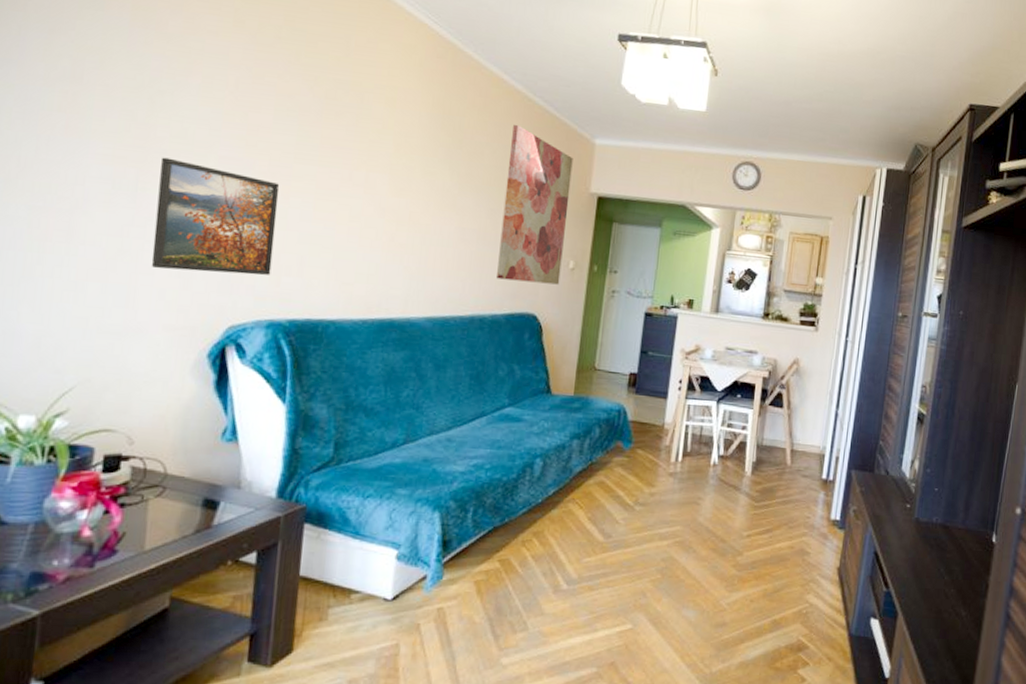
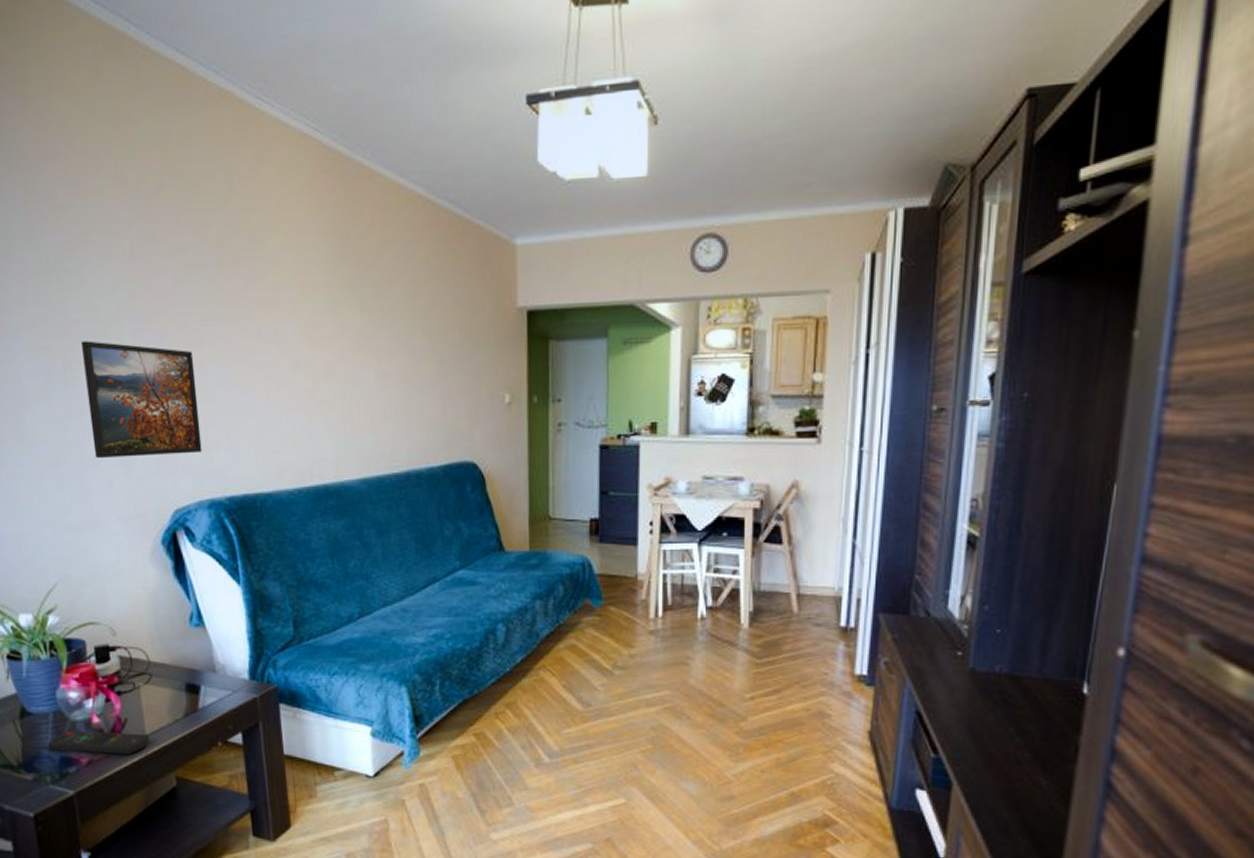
remote control: none [19,543,148,572] -> present [48,731,150,754]
wall art: present [497,124,573,285] -> none [419,237,497,426]

